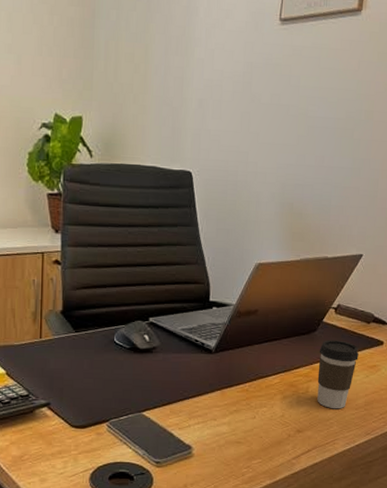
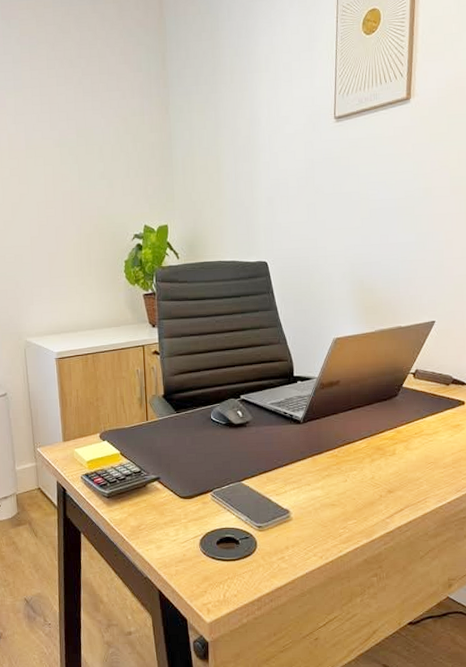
coffee cup: present [317,340,359,409] -> none [402,403,441,469]

